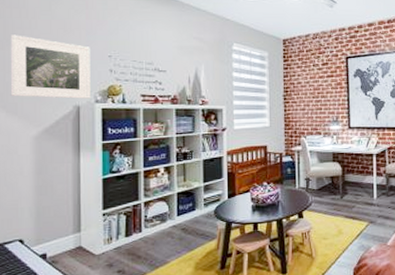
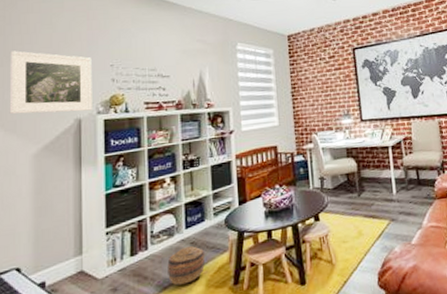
basket: none [160,232,195,266] -> present [167,246,205,286]

